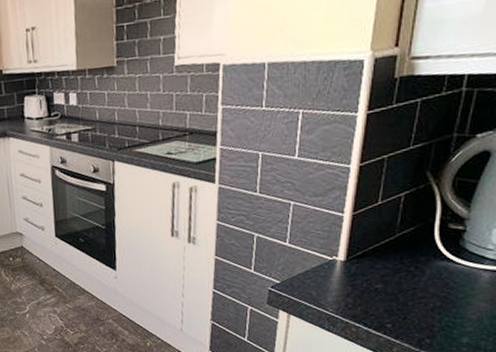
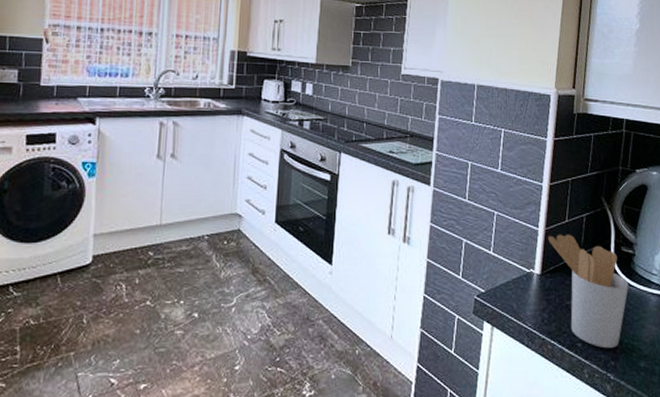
utensil holder: none [356,216,456,328] -> present [548,234,629,349]

